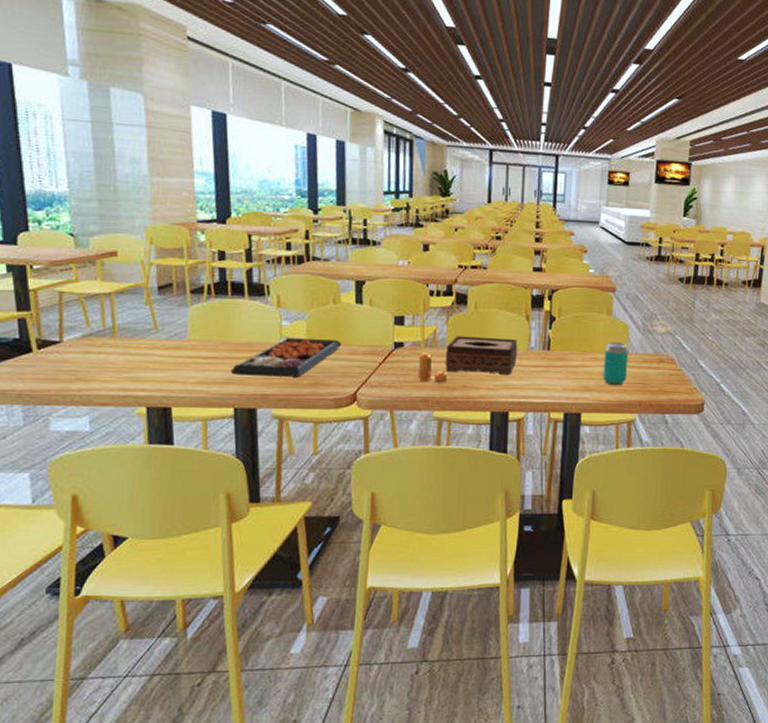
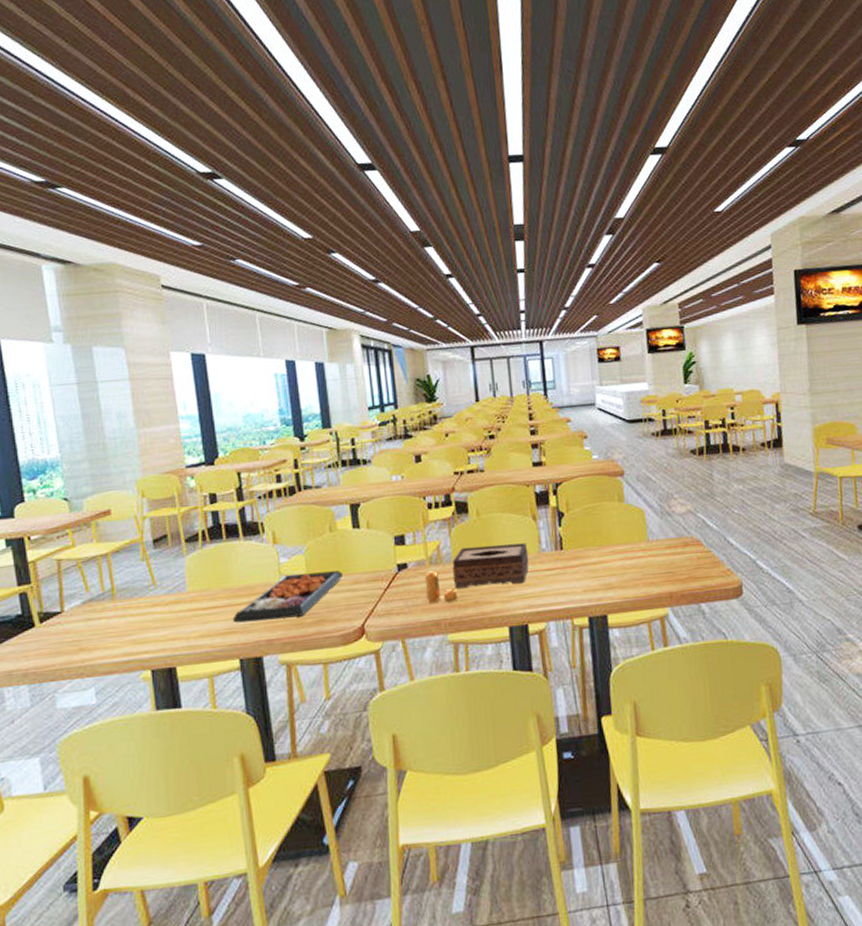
beverage can: present [603,342,629,386] -> none [622,530,651,580]

